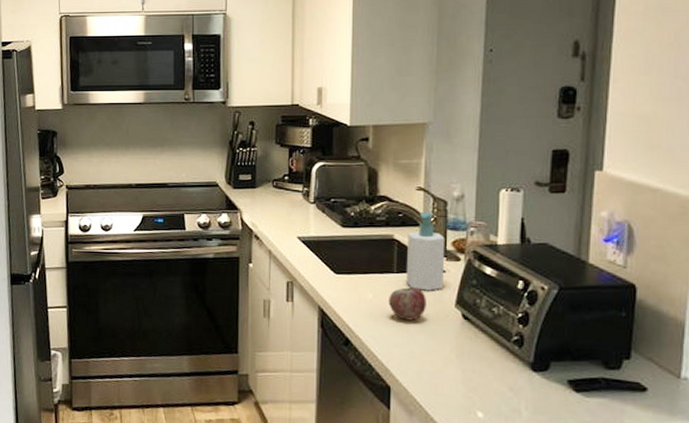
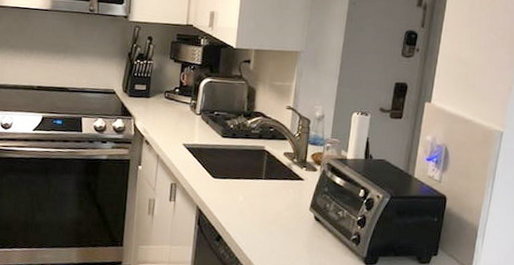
apple: present [389,287,426,321] -> none [256,192,287,221]
soap bottle: present [405,211,445,291] -> none [271,127,306,196]

